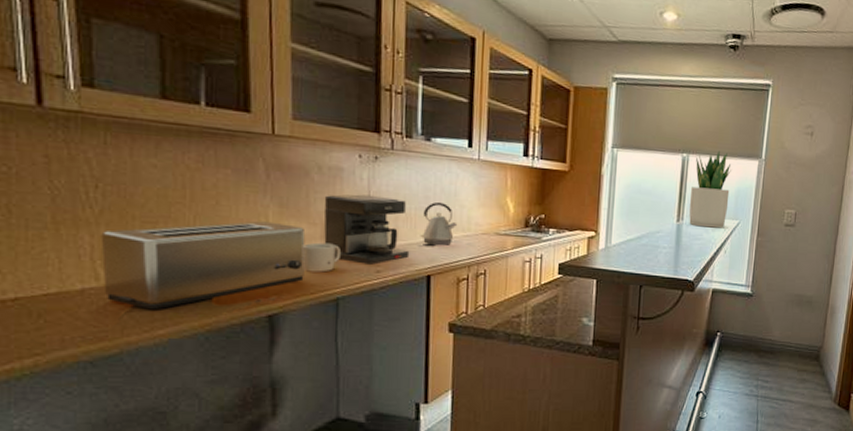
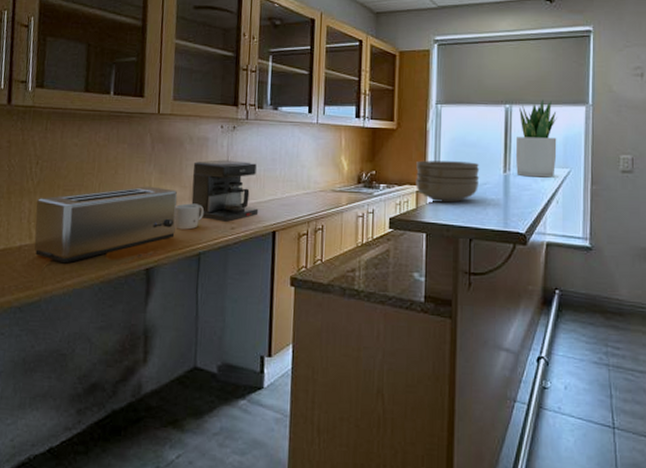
kettle: present [420,201,458,246] -> none [267,163,299,204]
bowl: none [587,206,654,250] -> present [415,160,480,203]

